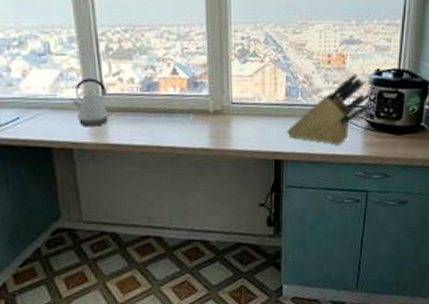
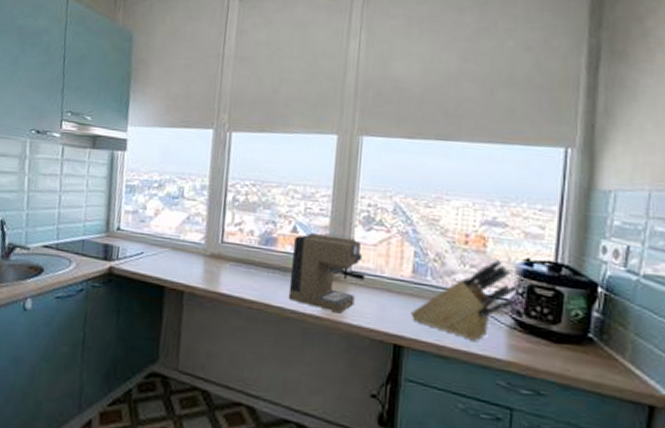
kettle: present [70,78,112,127] -> none [191,224,227,273]
coffee maker: none [174,70,245,142] -> present [288,233,365,312]

